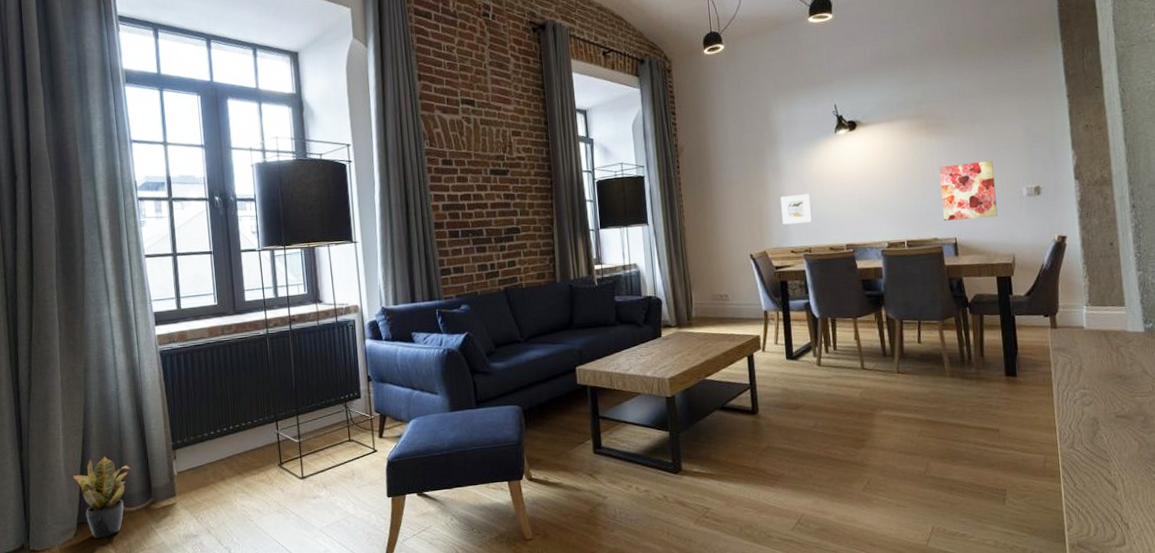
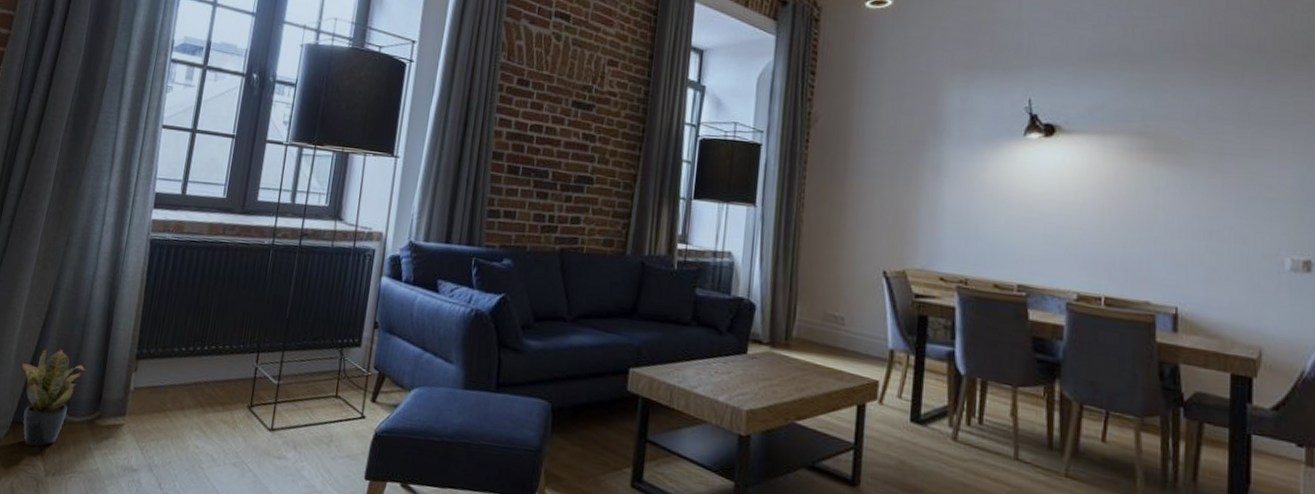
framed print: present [780,194,812,225] -> none [934,204,976,246]
wall art: present [939,160,998,221] -> none [1163,207,1245,291]

